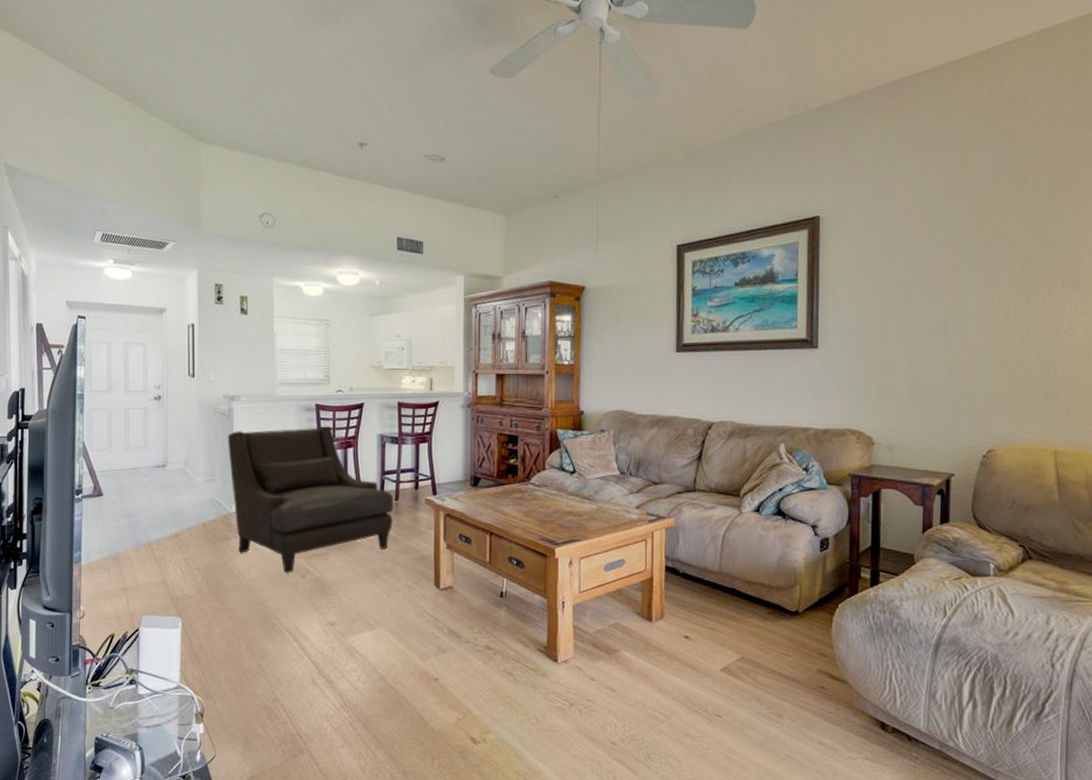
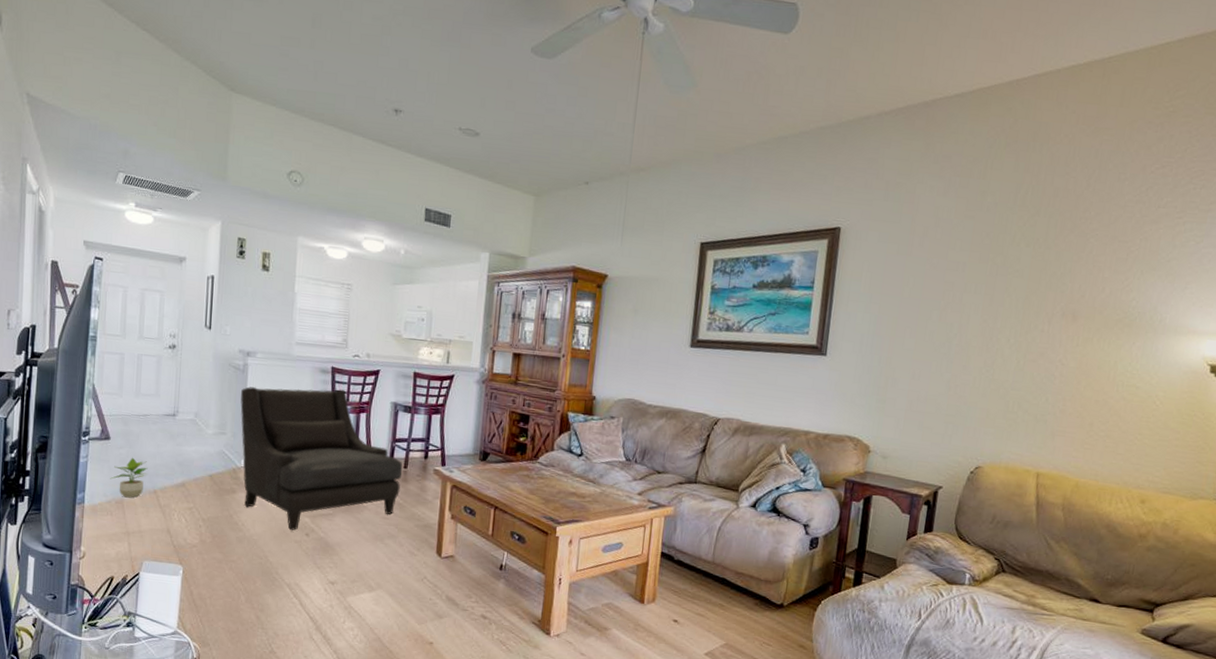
potted plant: none [105,512,141,553] -> present [110,457,148,498]

